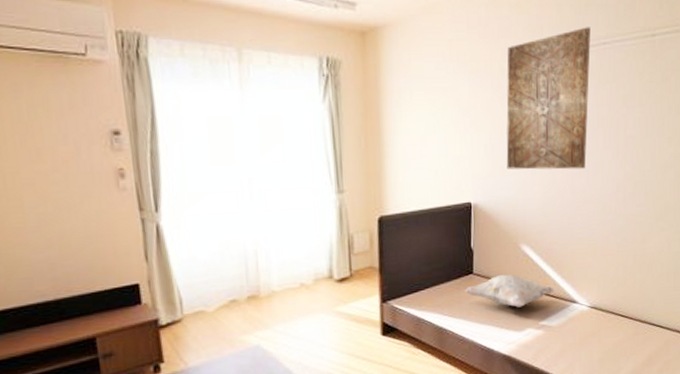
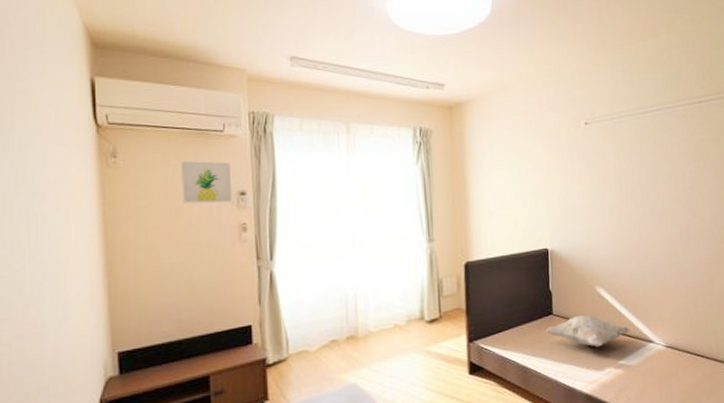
wall art: none [35,91,105,144] -> present [180,160,232,204]
wall art: present [506,27,591,170] -> none [573,97,650,219]

